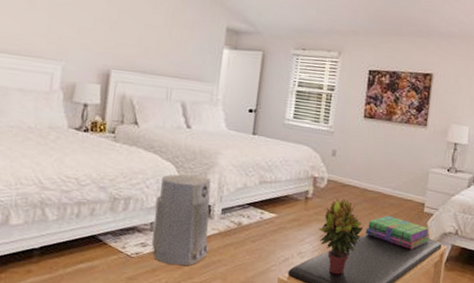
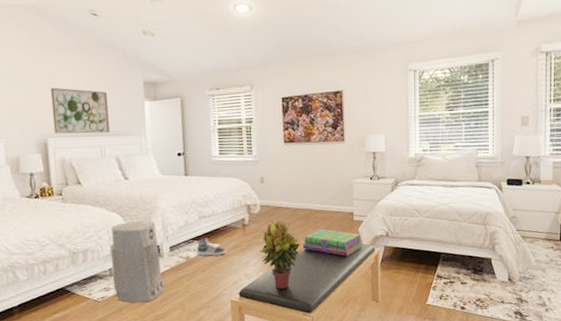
wall art: none [120,16,185,75] -> present [50,87,110,134]
sneaker: none [250,205,283,227] -> present [196,237,226,256]

